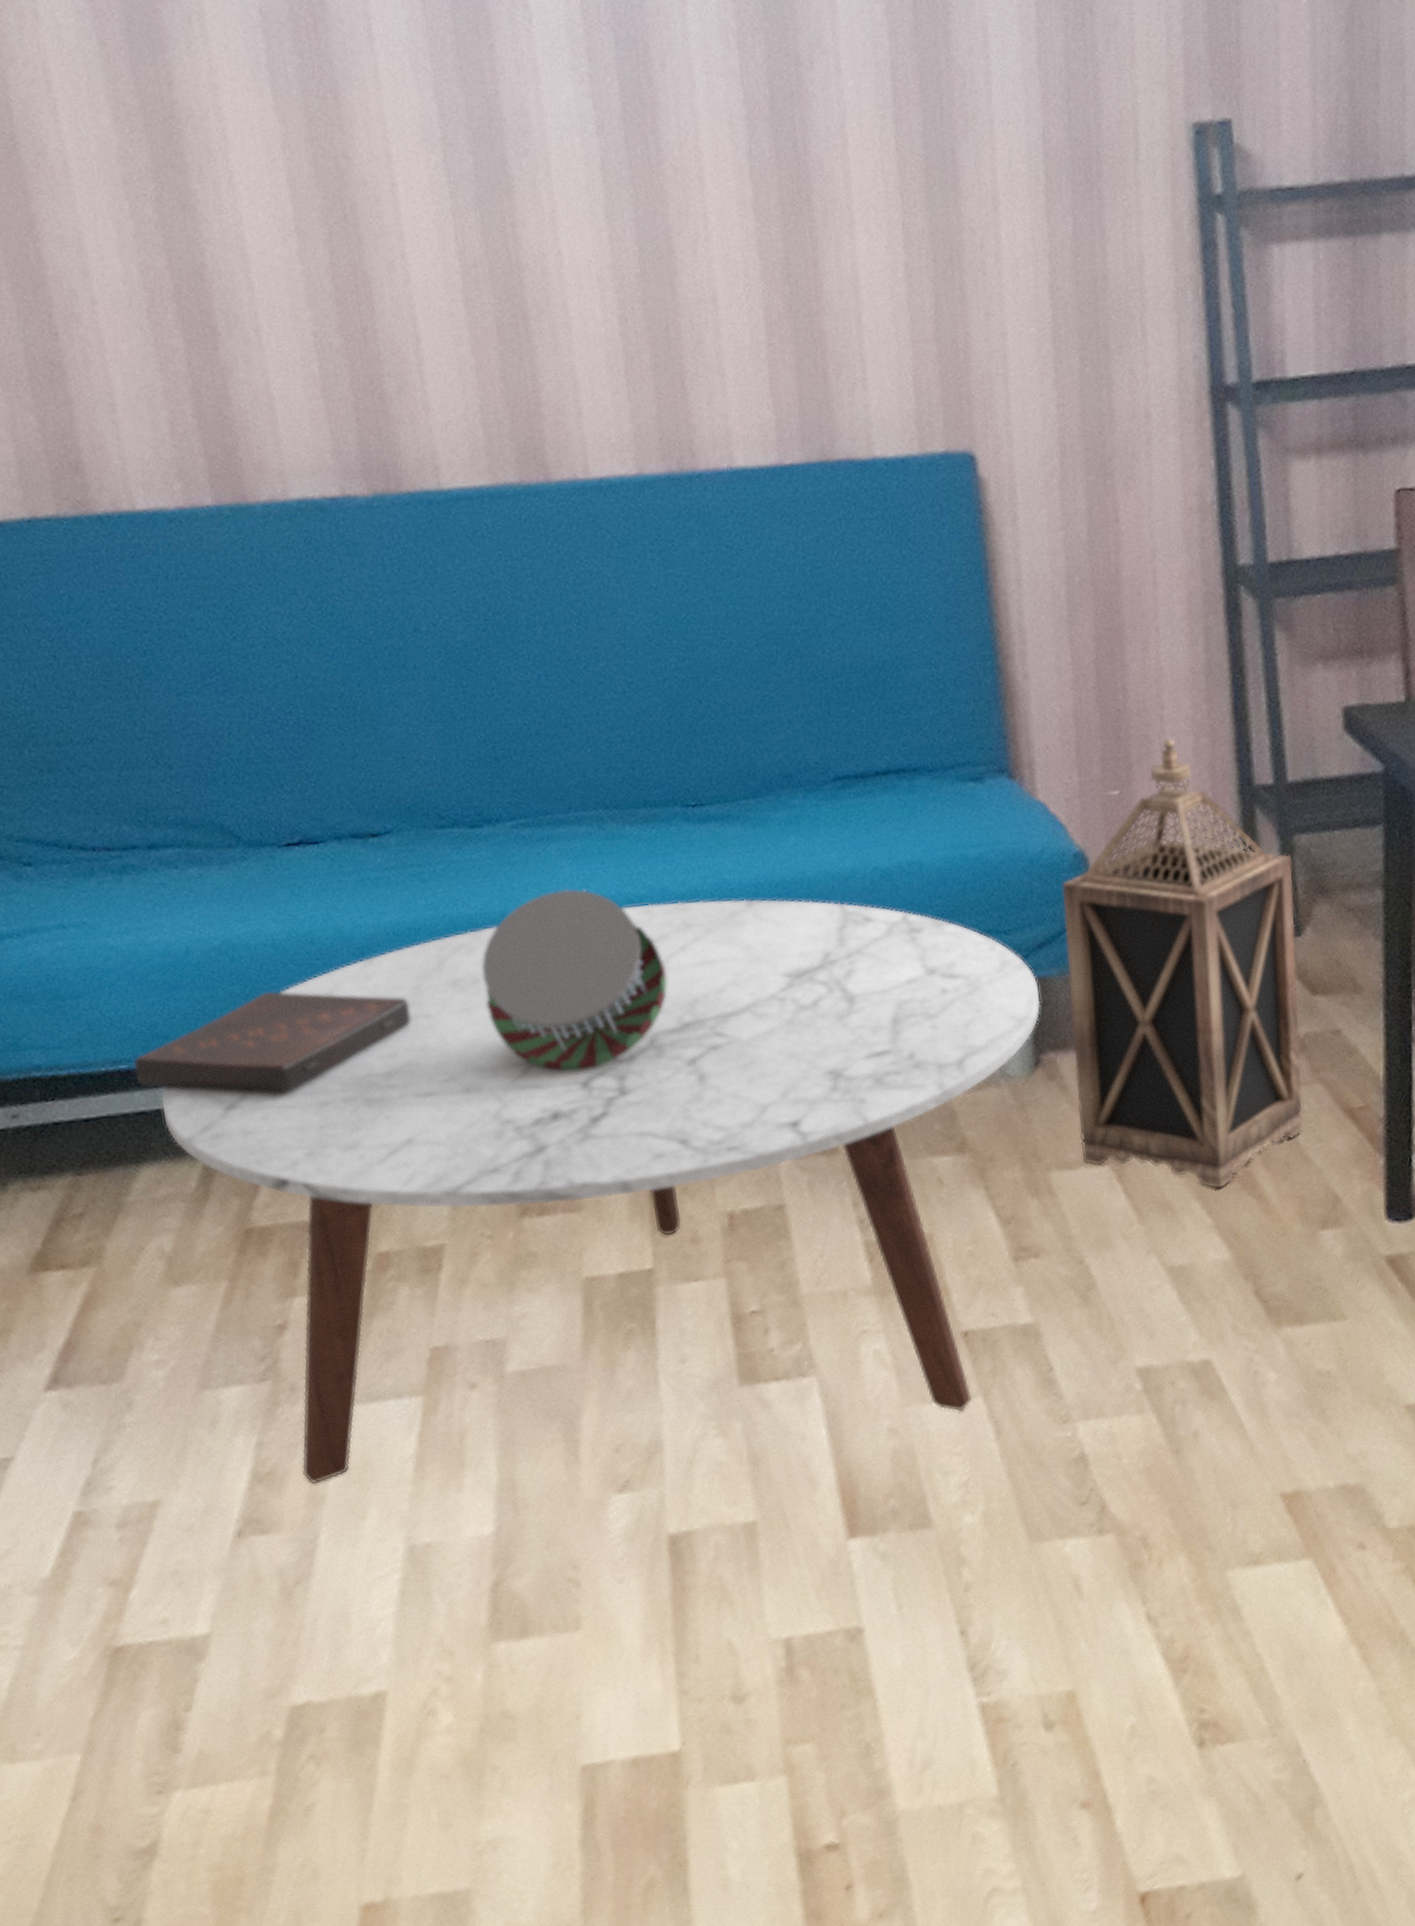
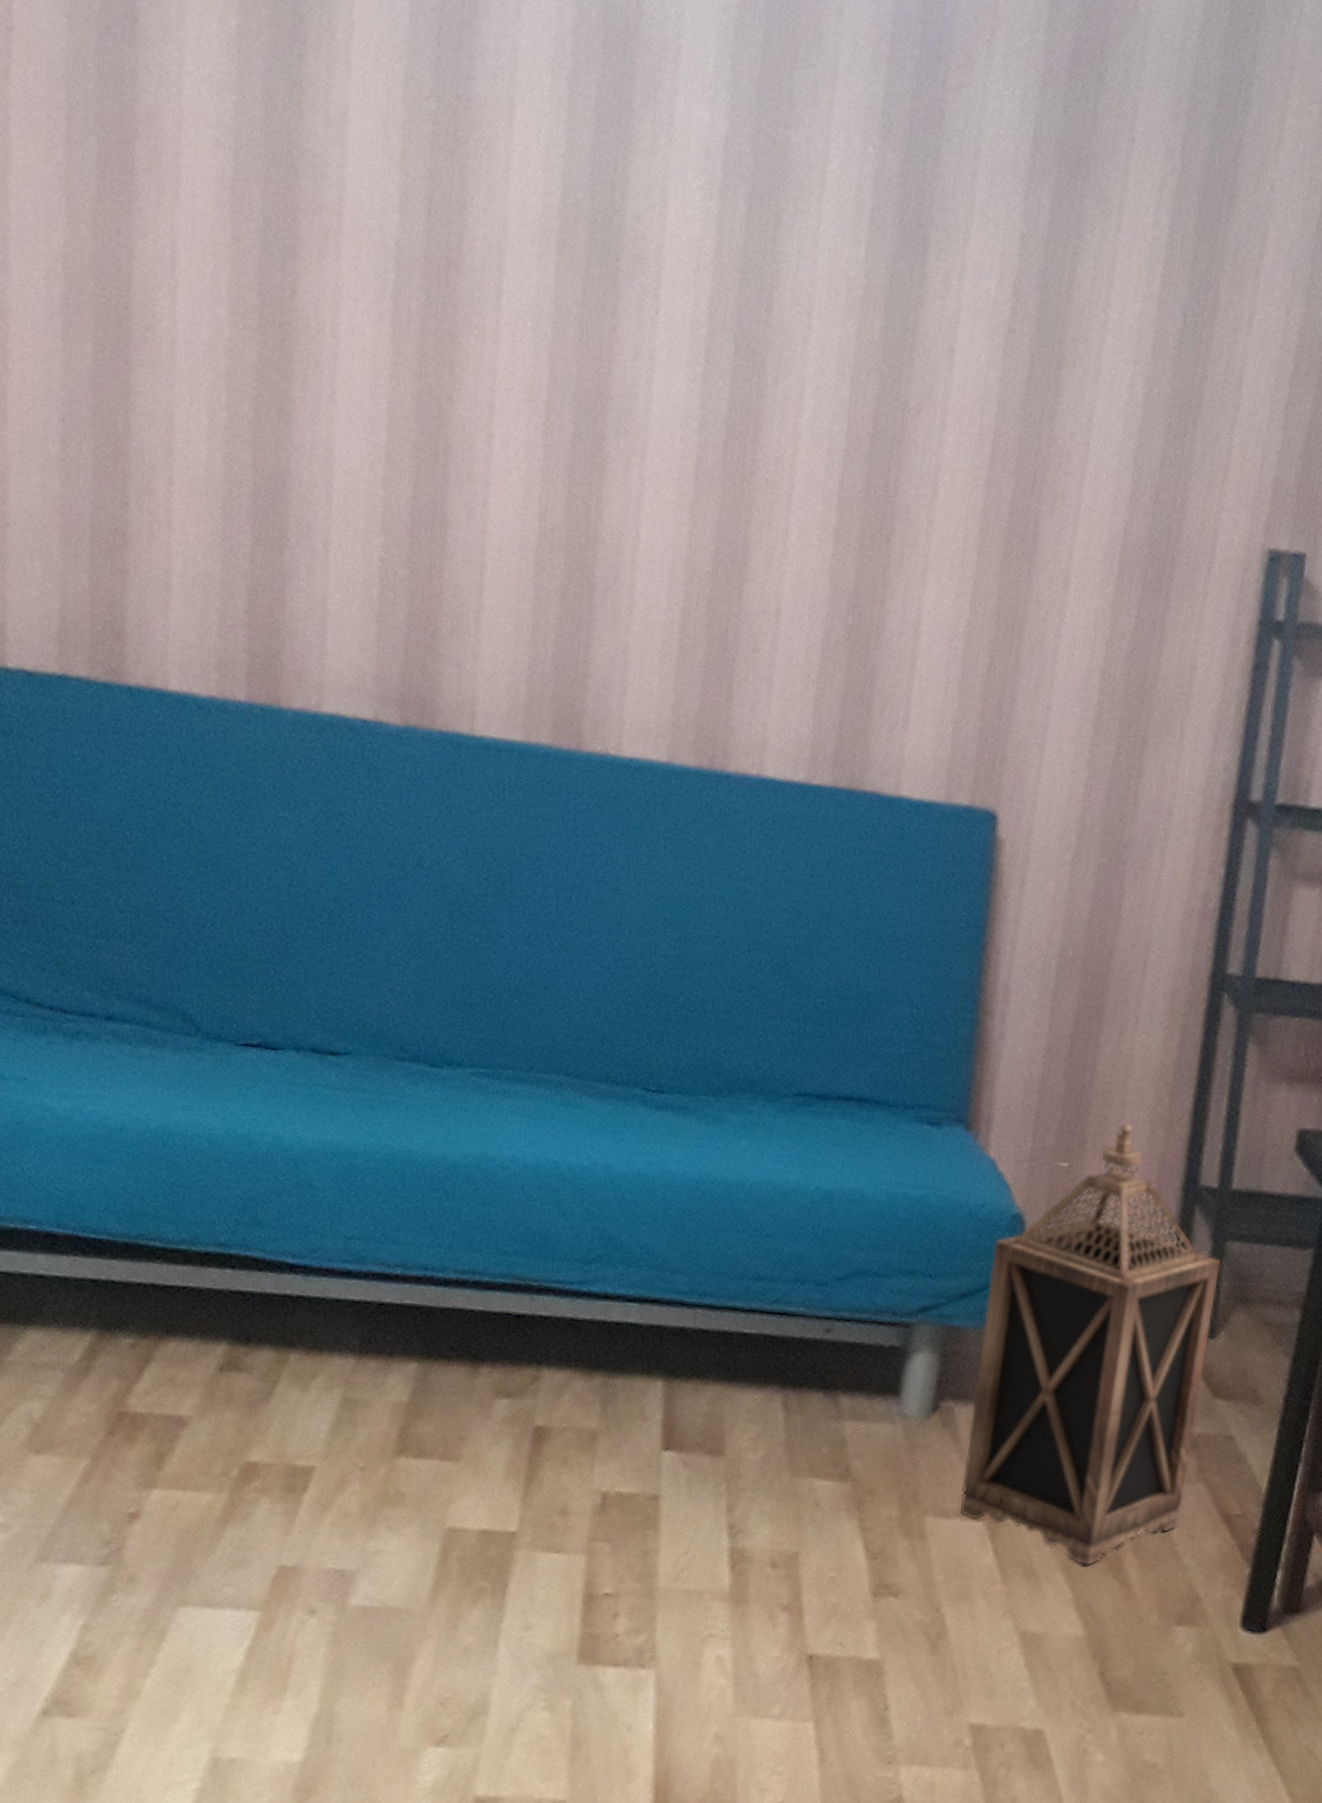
book: present [133,991,411,1093] -> none [42,1183,332,1286]
coffee table: present [160,899,1041,1483] -> none [62,1165,952,1732]
drum: present [482,888,668,1071] -> none [408,1144,593,1324]

